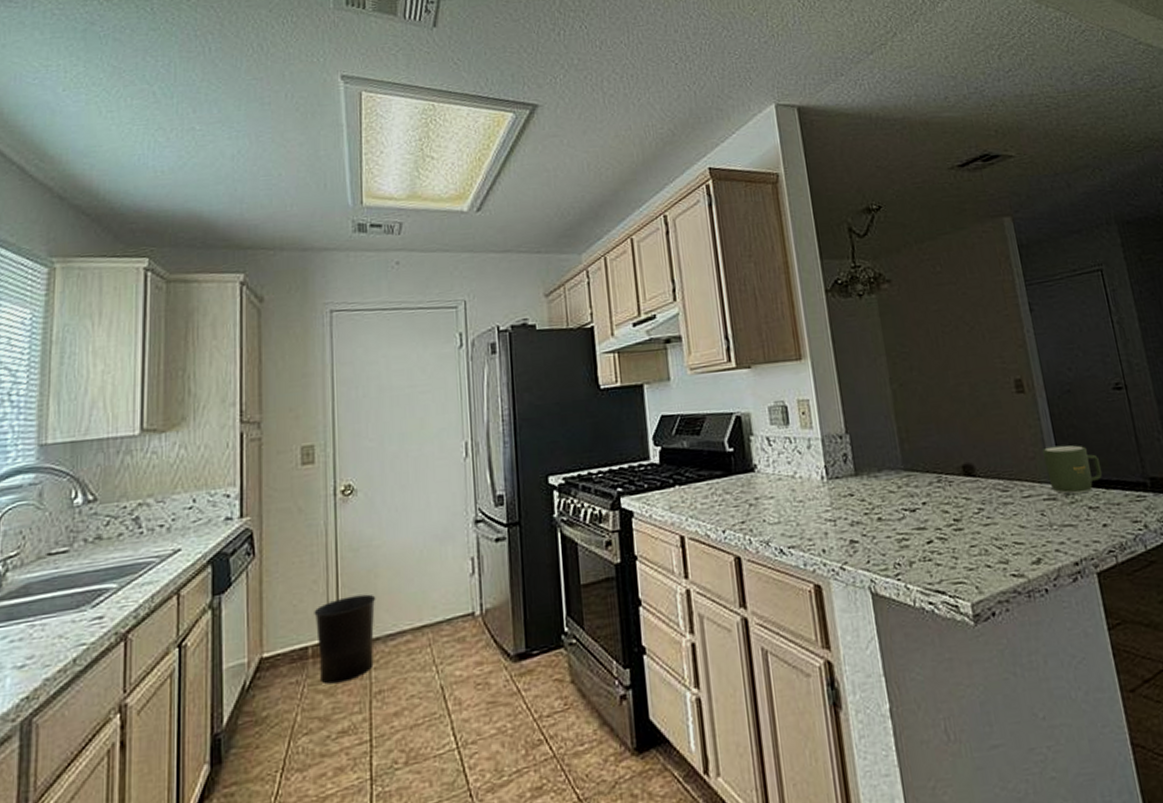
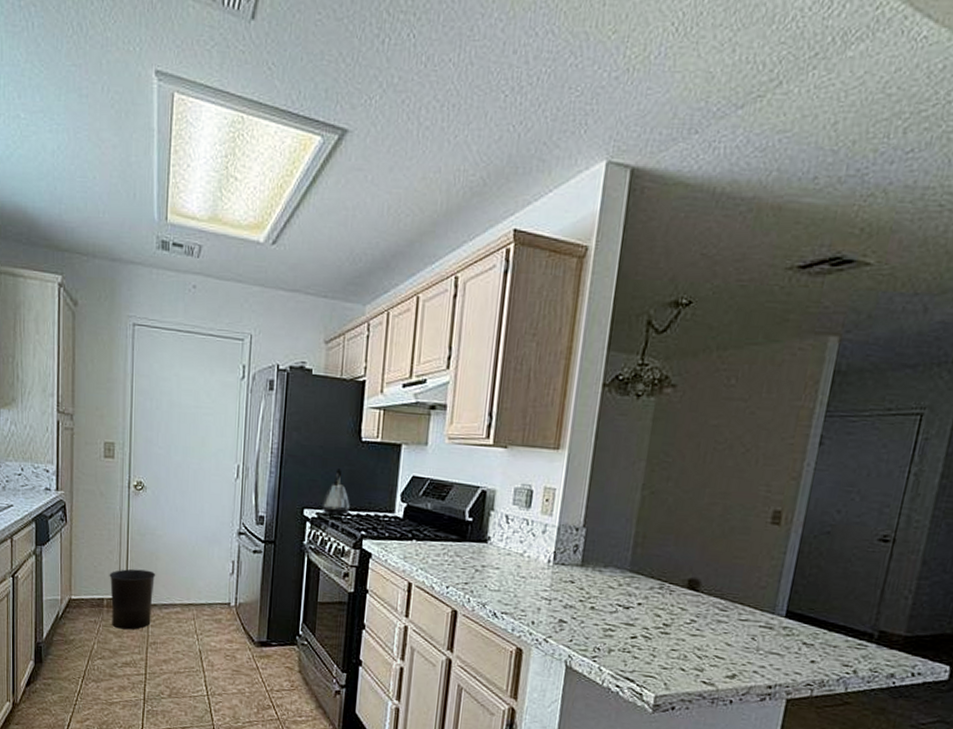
kettle: none [567,423,600,477] -> present [321,469,350,516]
mug: present [1042,445,1103,494] -> none [771,580,833,630]

